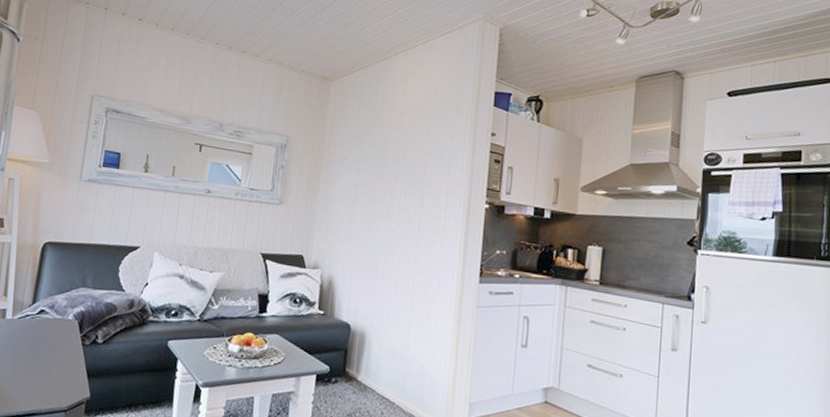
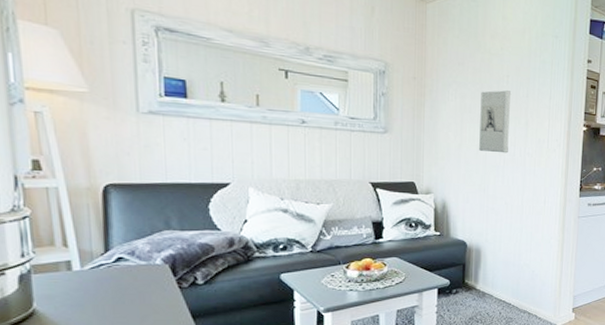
wall sculpture: none [371,164,408,230] -> present [479,90,512,154]

